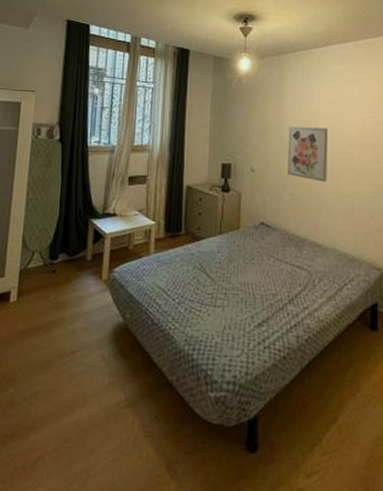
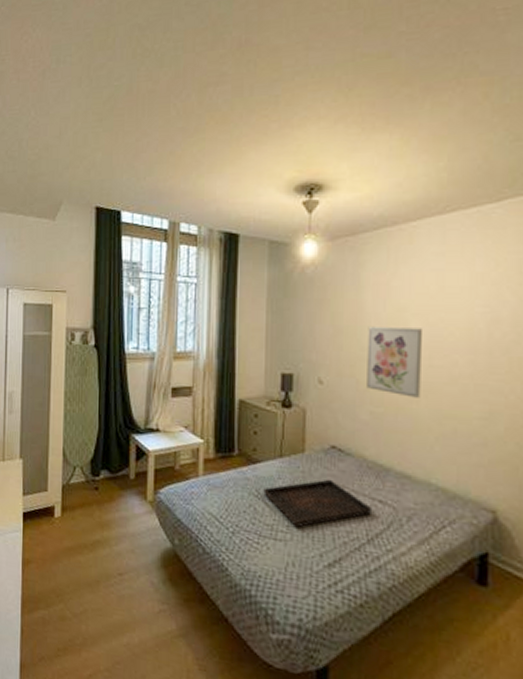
serving tray: none [205,250,293,295] -> present [263,479,373,528]

